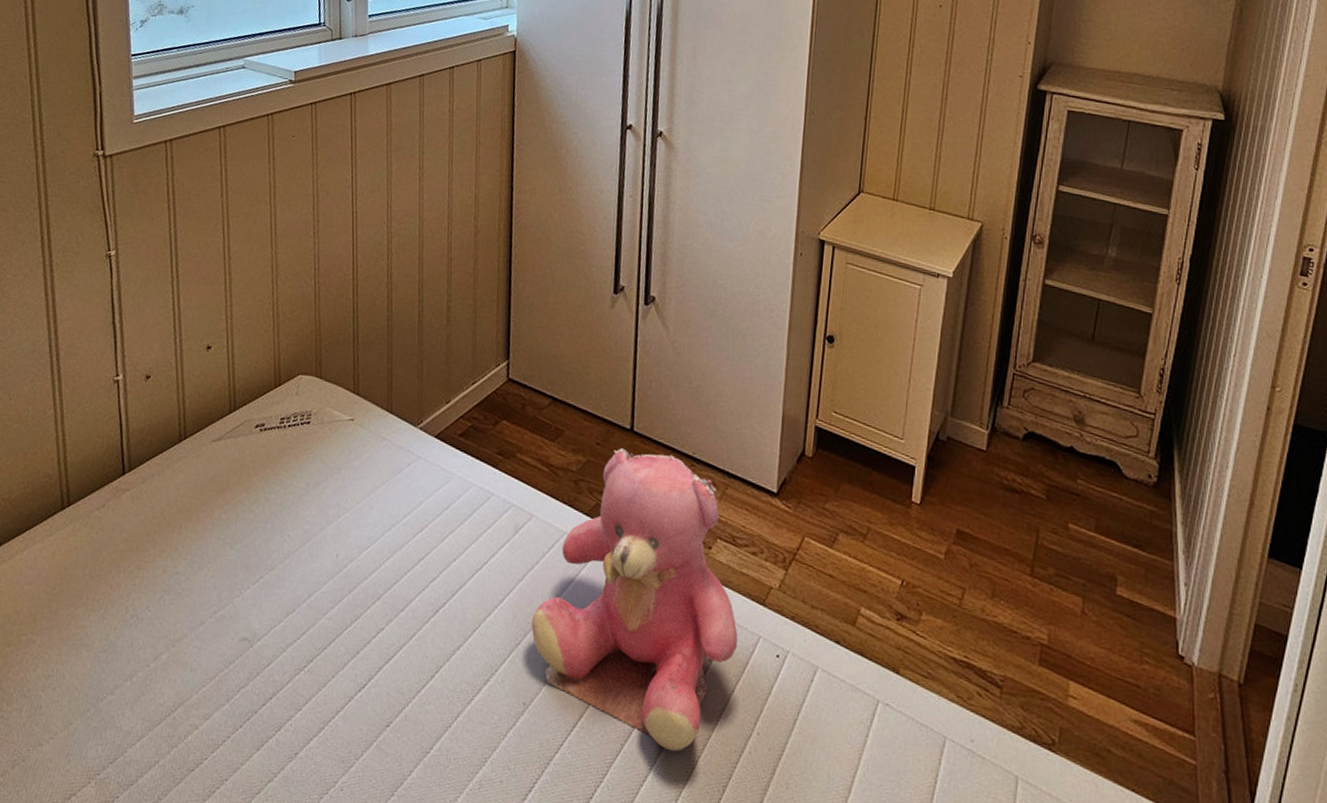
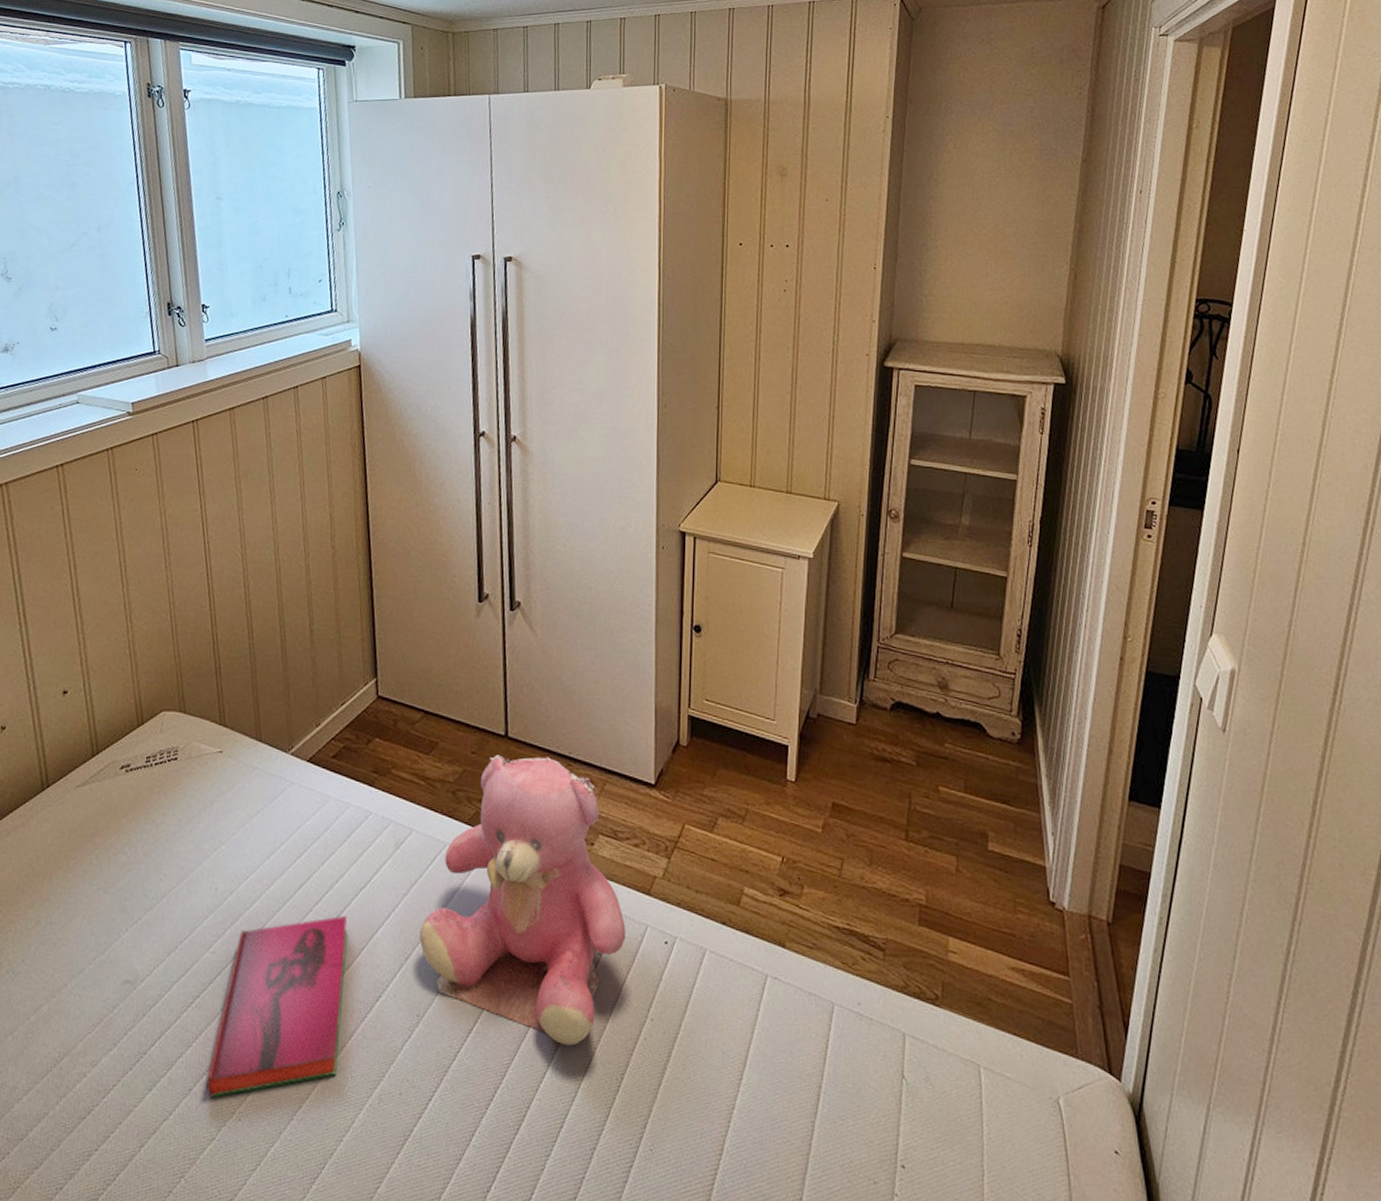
hardback book: none [312,595,462,765] -> present [206,916,348,1098]

